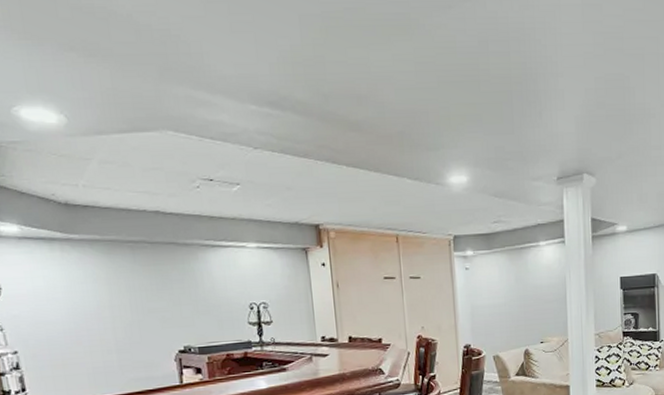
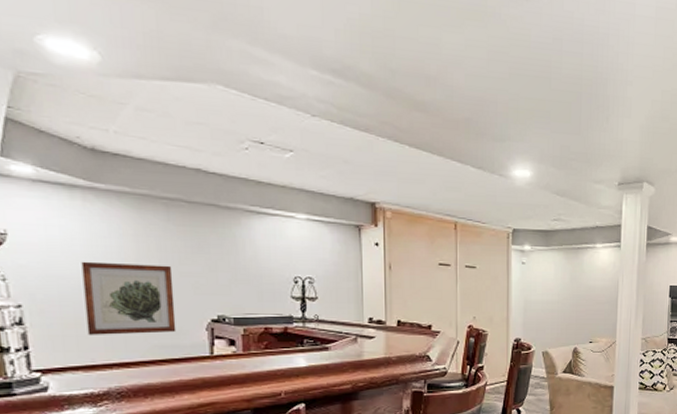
wall art: none [64,303,149,374] -> present [81,261,176,335]

